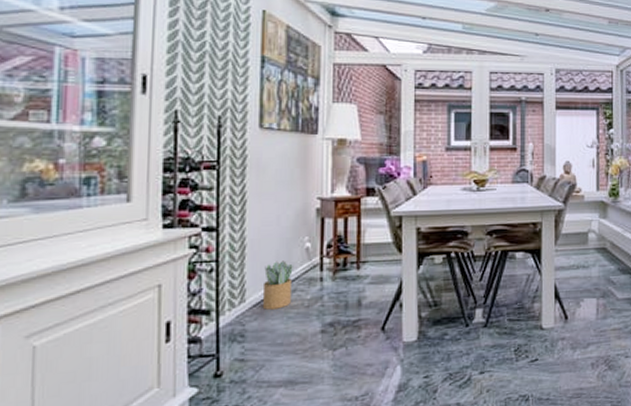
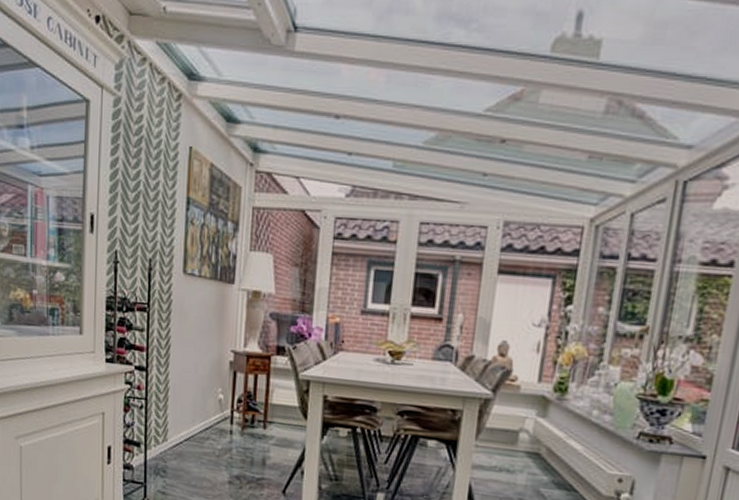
potted plant: present [262,261,293,310] -> none [180,407,207,453]

